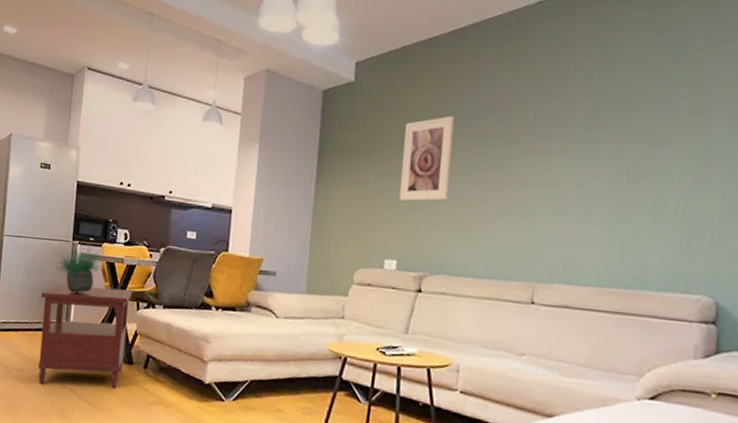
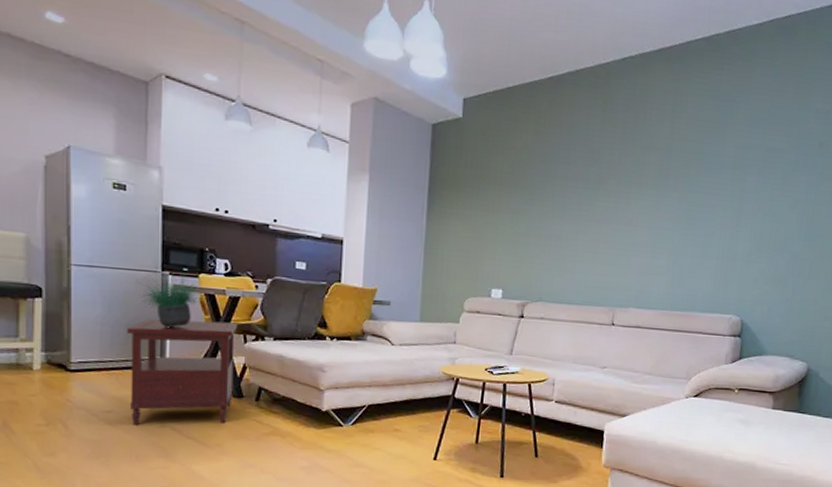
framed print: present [399,115,454,202] -> none [504,157,552,236]

